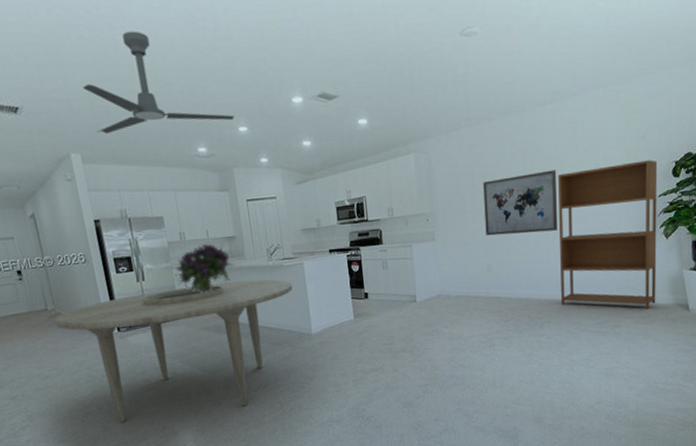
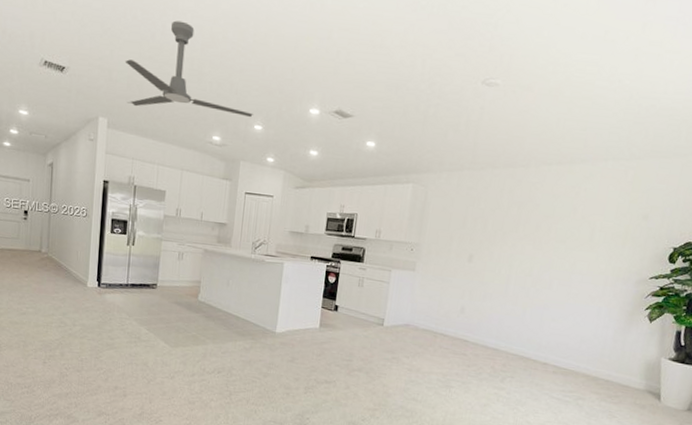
dining table: present [54,279,292,424] -> none [45,255,268,386]
bouquet: present [174,244,236,293] -> none [162,224,221,270]
wall art: present [483,169,558,236] -> none [466,225,549,288]
bookshelf: present [557,160,658,310] -> none [528,234,655,390]

